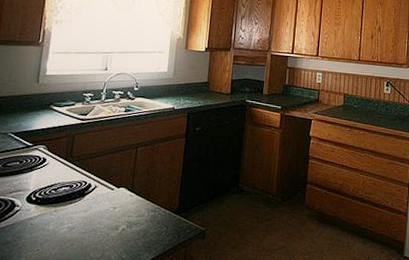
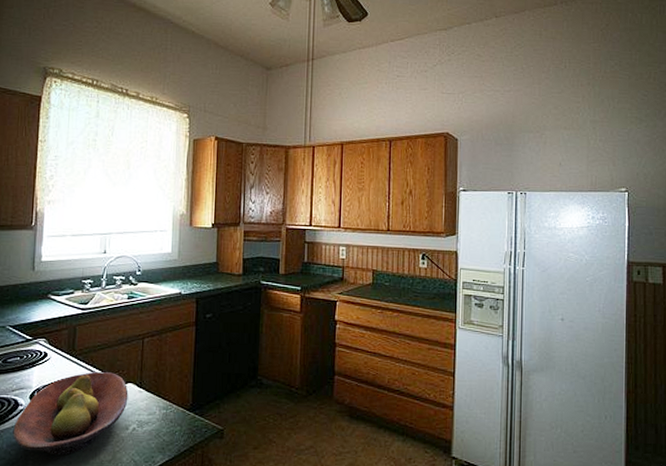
fruit bowl: none [7,177,120,253] -> present [13,372,129,456]

